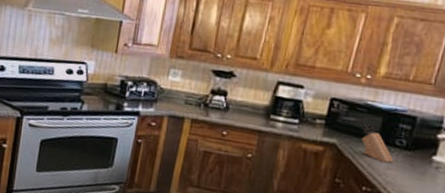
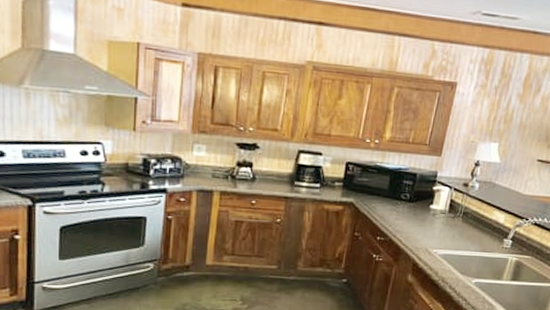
knife block: present [362,122,394,163] -> none [374,181,401,215]

